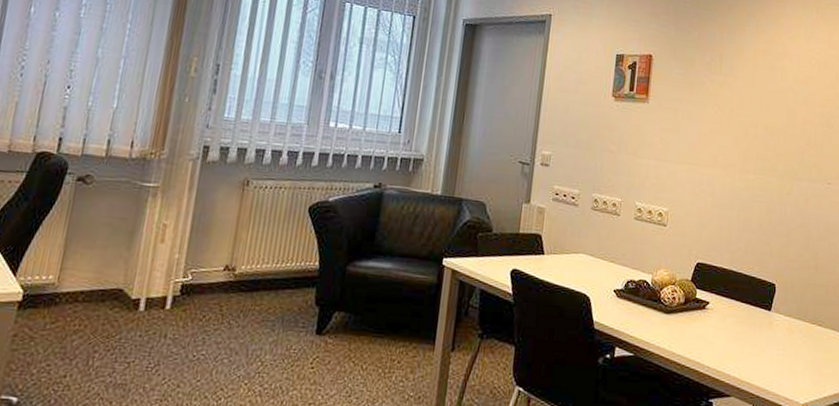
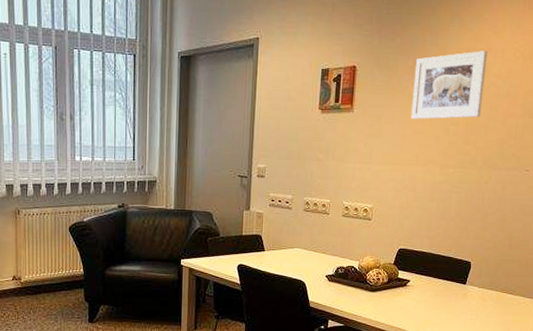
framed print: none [708,54,784,122] -> present [411,50,488,119]

